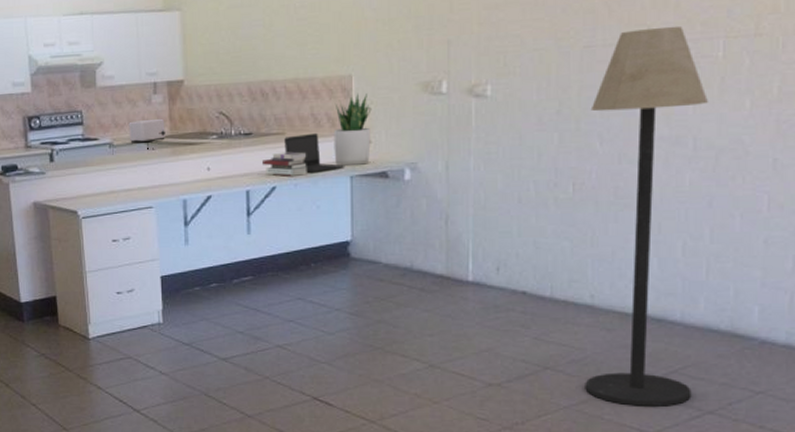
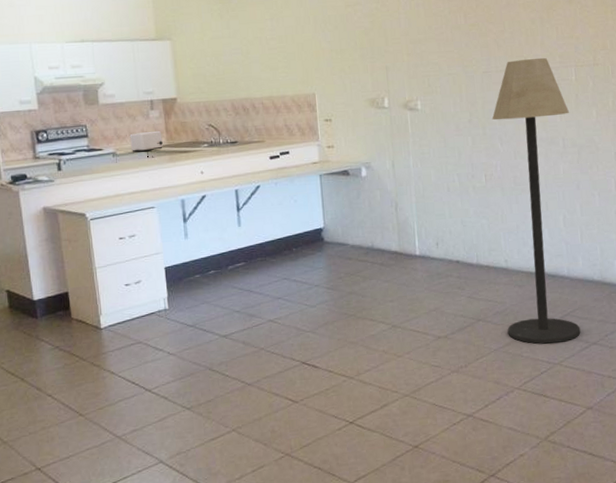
books: present [261,151,307,177] -> none [246,156,285,178]
laptop: present [284,132,345,174] -> none [264,140,315,174]
planter: present [333,93,372,166] -> none [303,108,334,167]

